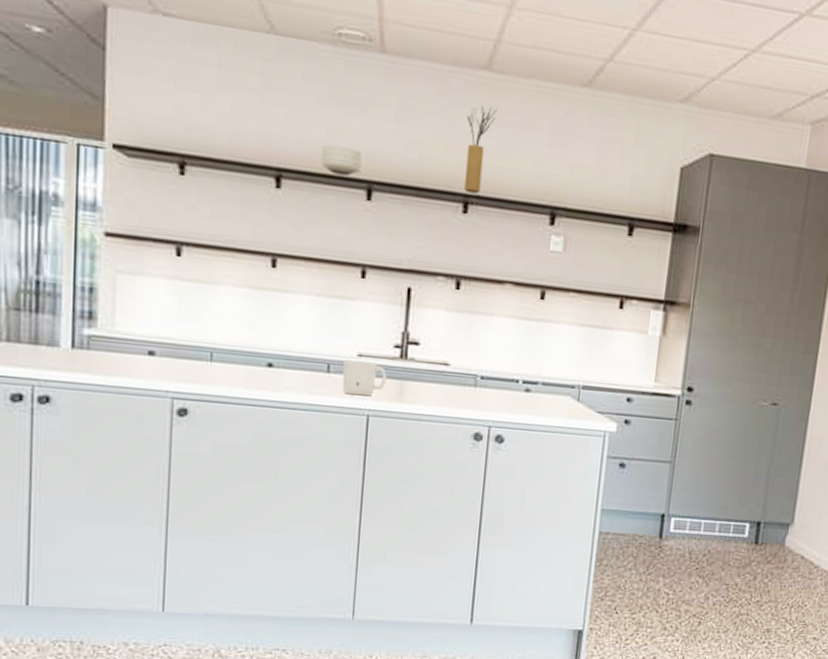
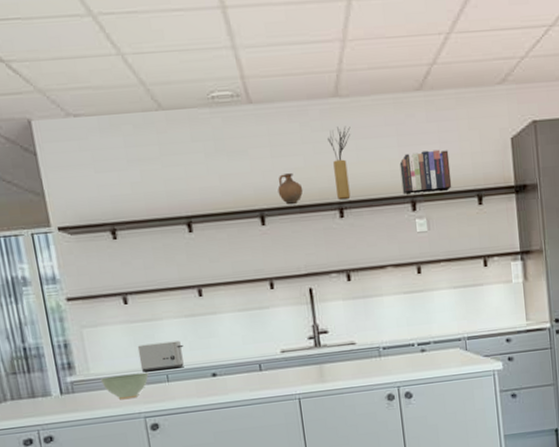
bowl: none [125,338,188,373] -> present [100,372,149,400]
toaster: none [180,309,240,348] -> present [137,340,184,373]
bowl: present [321,145,362,176] -> none [218,186,252,211]
mug: present [342,360,387,397] -> none [270,355,308,385]
ceramic jug: none [394,145,426,185] -> present [278,173,303,205]
books: none [542,156,606,212] -> present [399,149,452,196]

